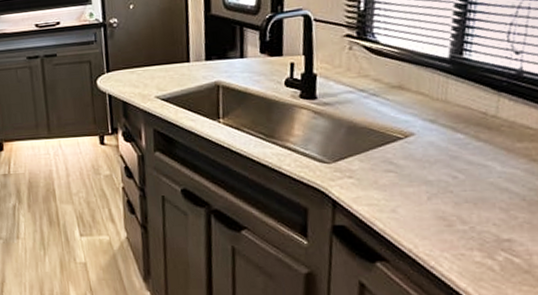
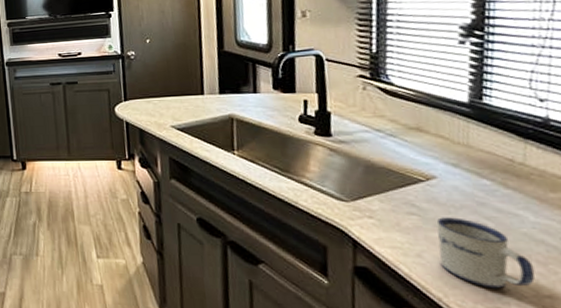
mug: none [411,172,498,237] -> present [436,217,536,289]

